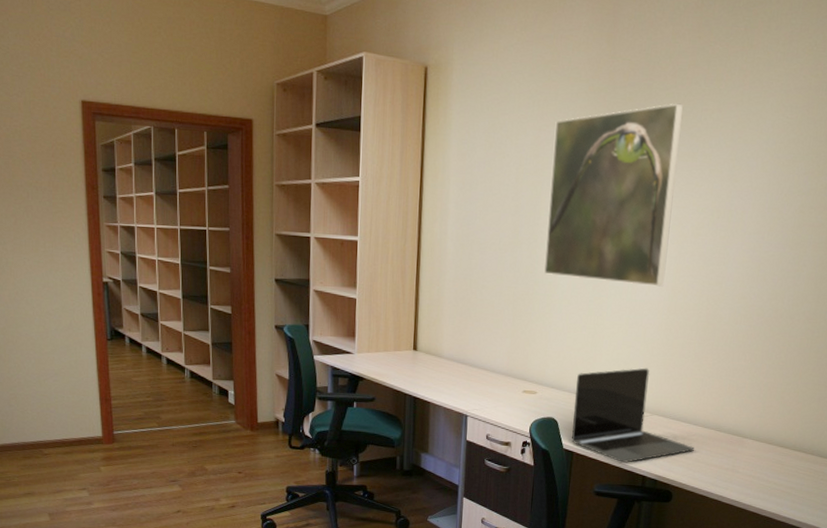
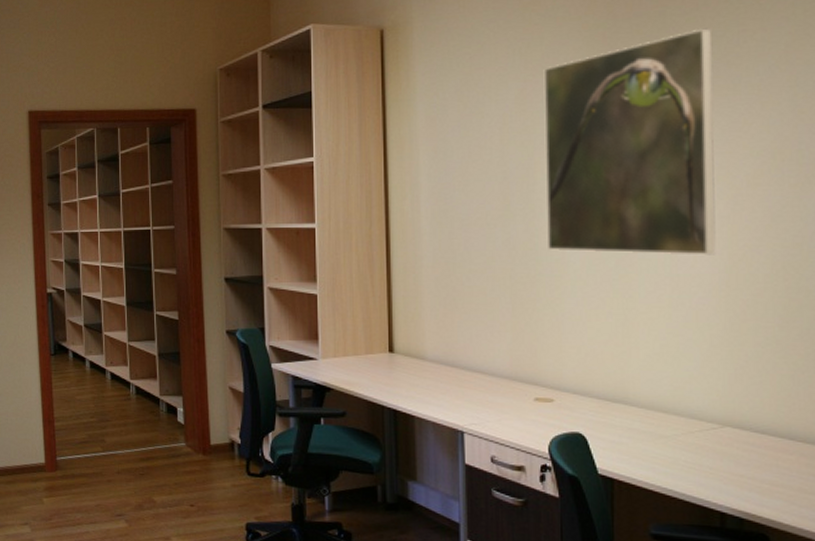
laptop: present [572,368,694,463] -> none [608,363,795,494]

